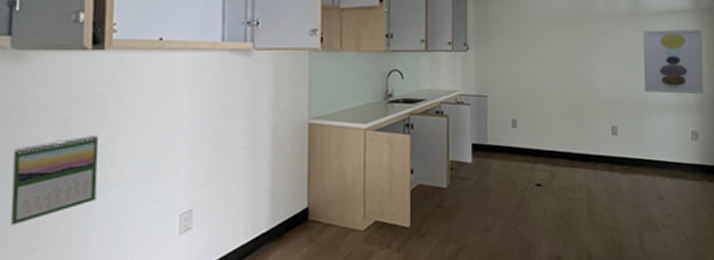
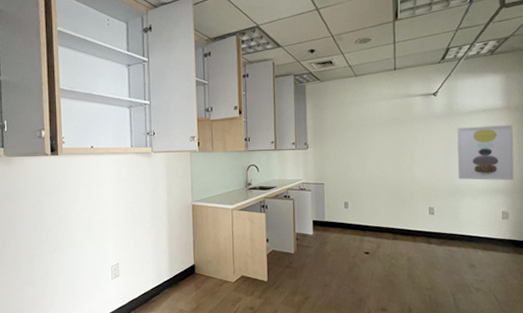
calendar: present [10,136,99,226] -> none [11,213,60,270]

